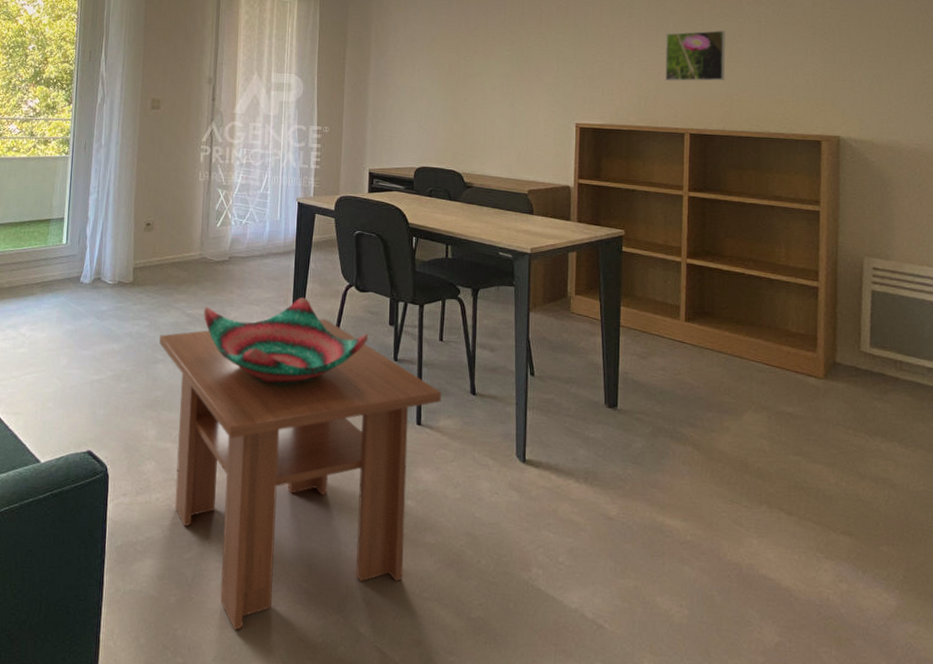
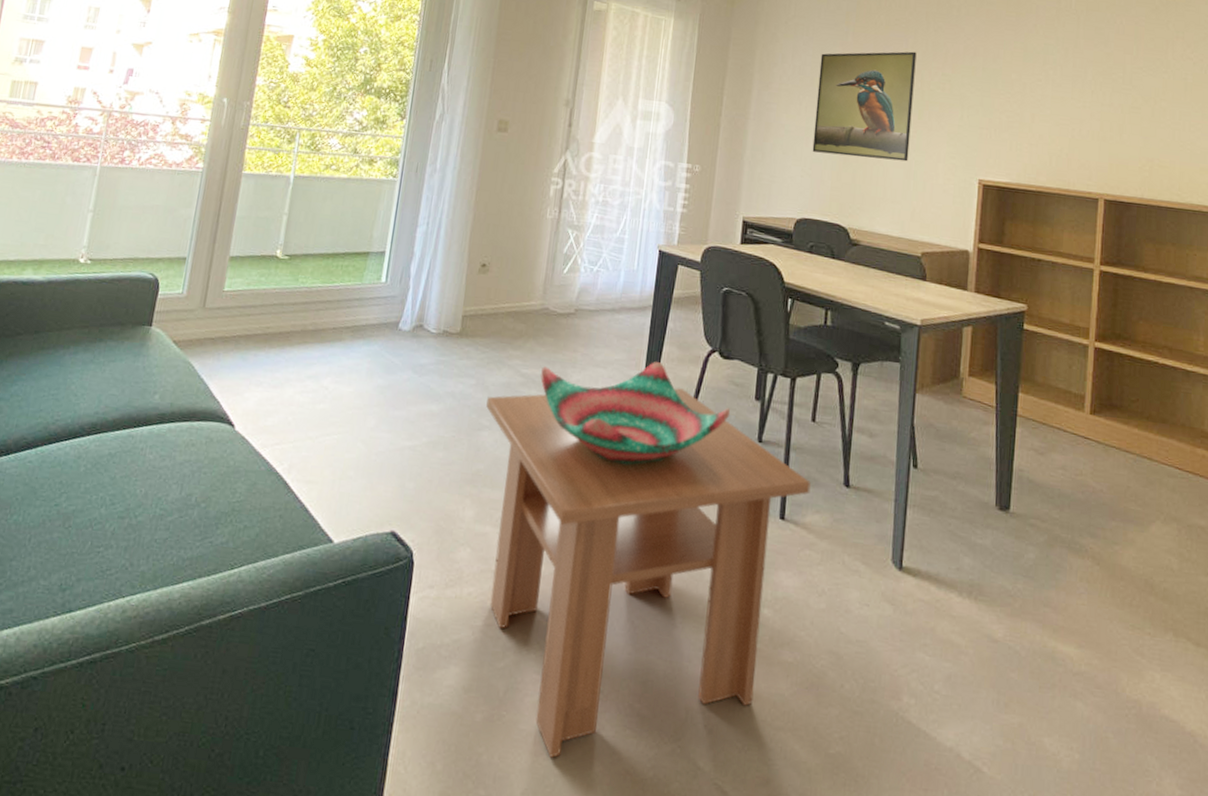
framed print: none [426,14,514,112] -> present [812,51,917,162]
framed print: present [666,30,726,81] -> none [1080,84,1148,143]

